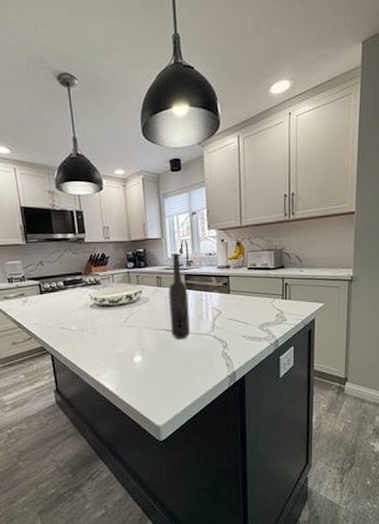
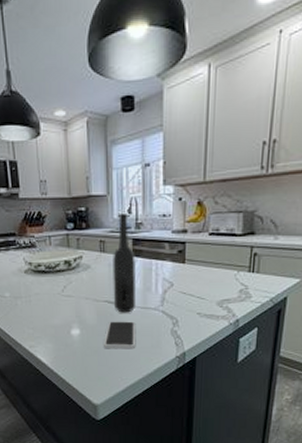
smartphone: none [163,346,193,373] -> present [104,321,136,349]

